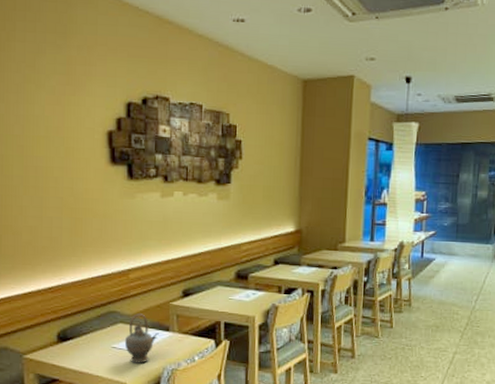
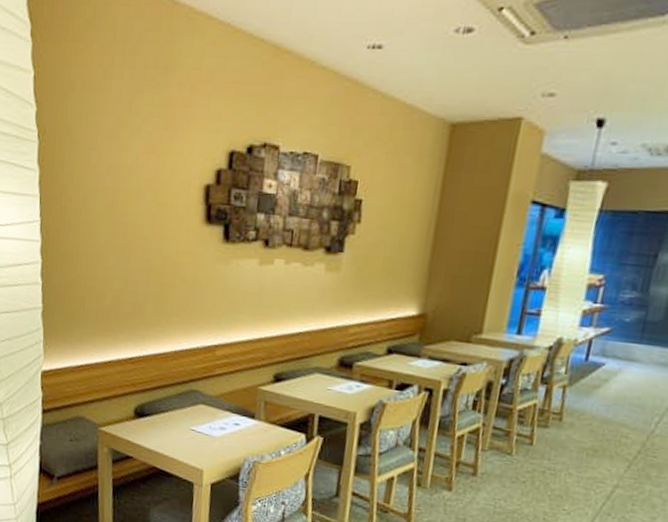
teapot: present [124,313,159,364] -> none [204,395,243,451]

